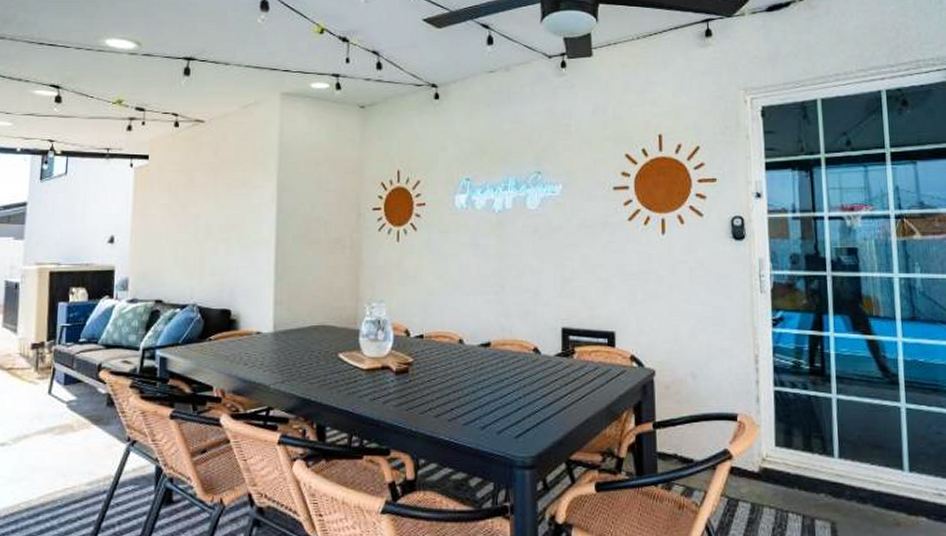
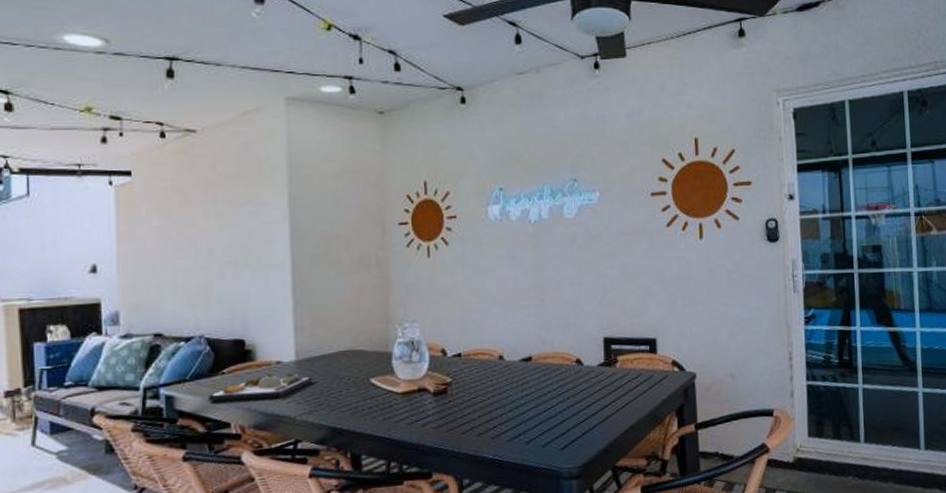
dinner plate: none [196,342,288,366] -> present [208,373,313,402]

